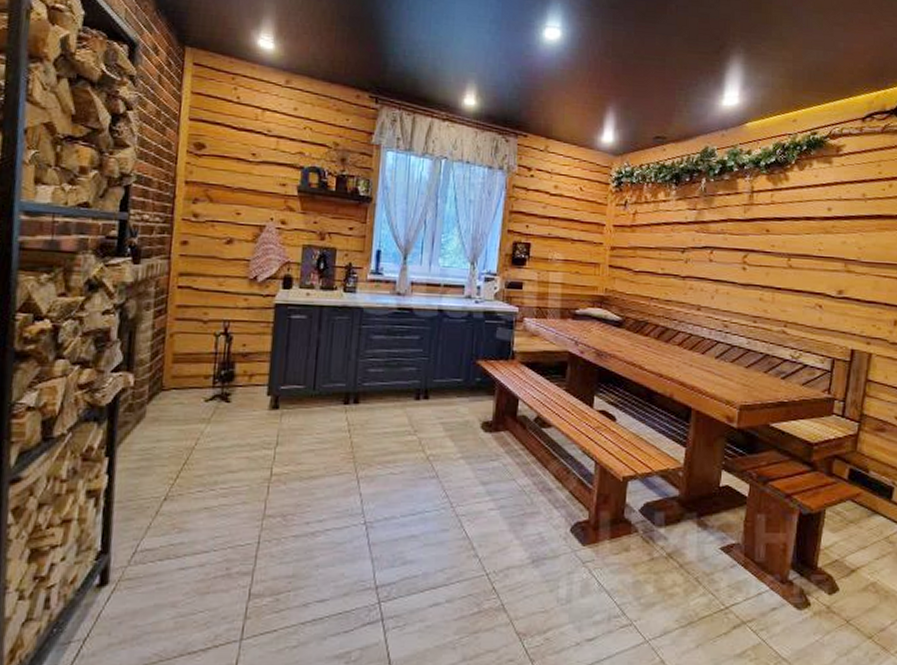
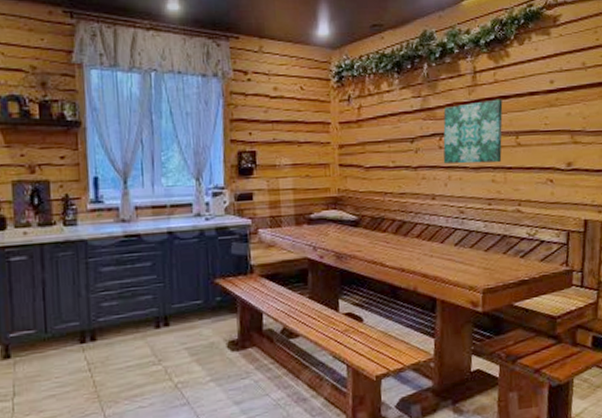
wall art: none [712,220,777,283] -> present [443,99,503,164]

